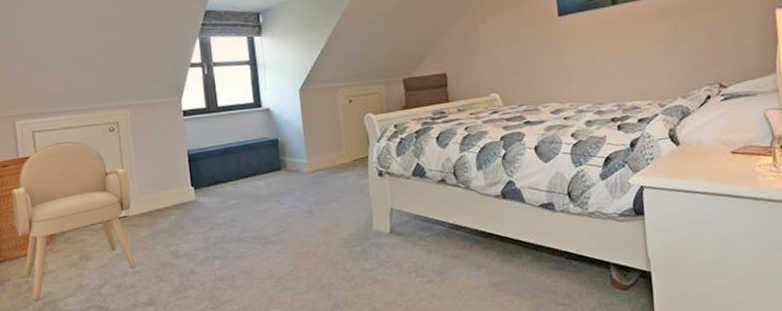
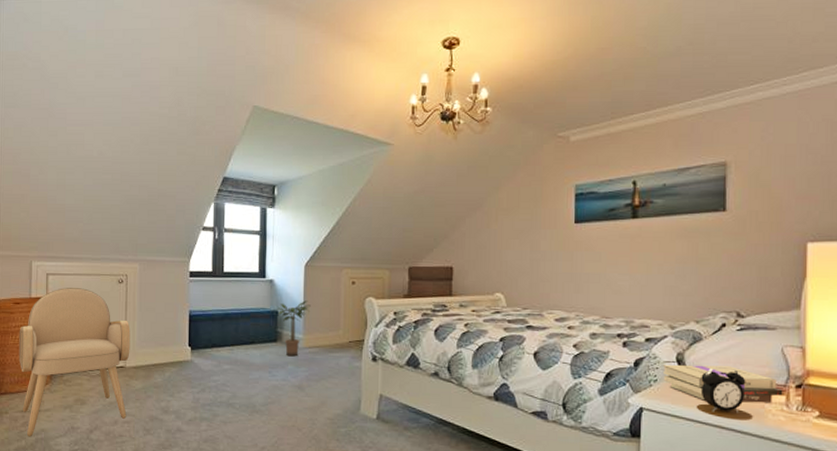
potted plant: none [276,125,311,183] -> present [276,301,311,357]
books: none [656,135,770,173] -> present [662,364,783,404]
alarm clock: none [692,137,745,186] -> present [696,367,753,421]

